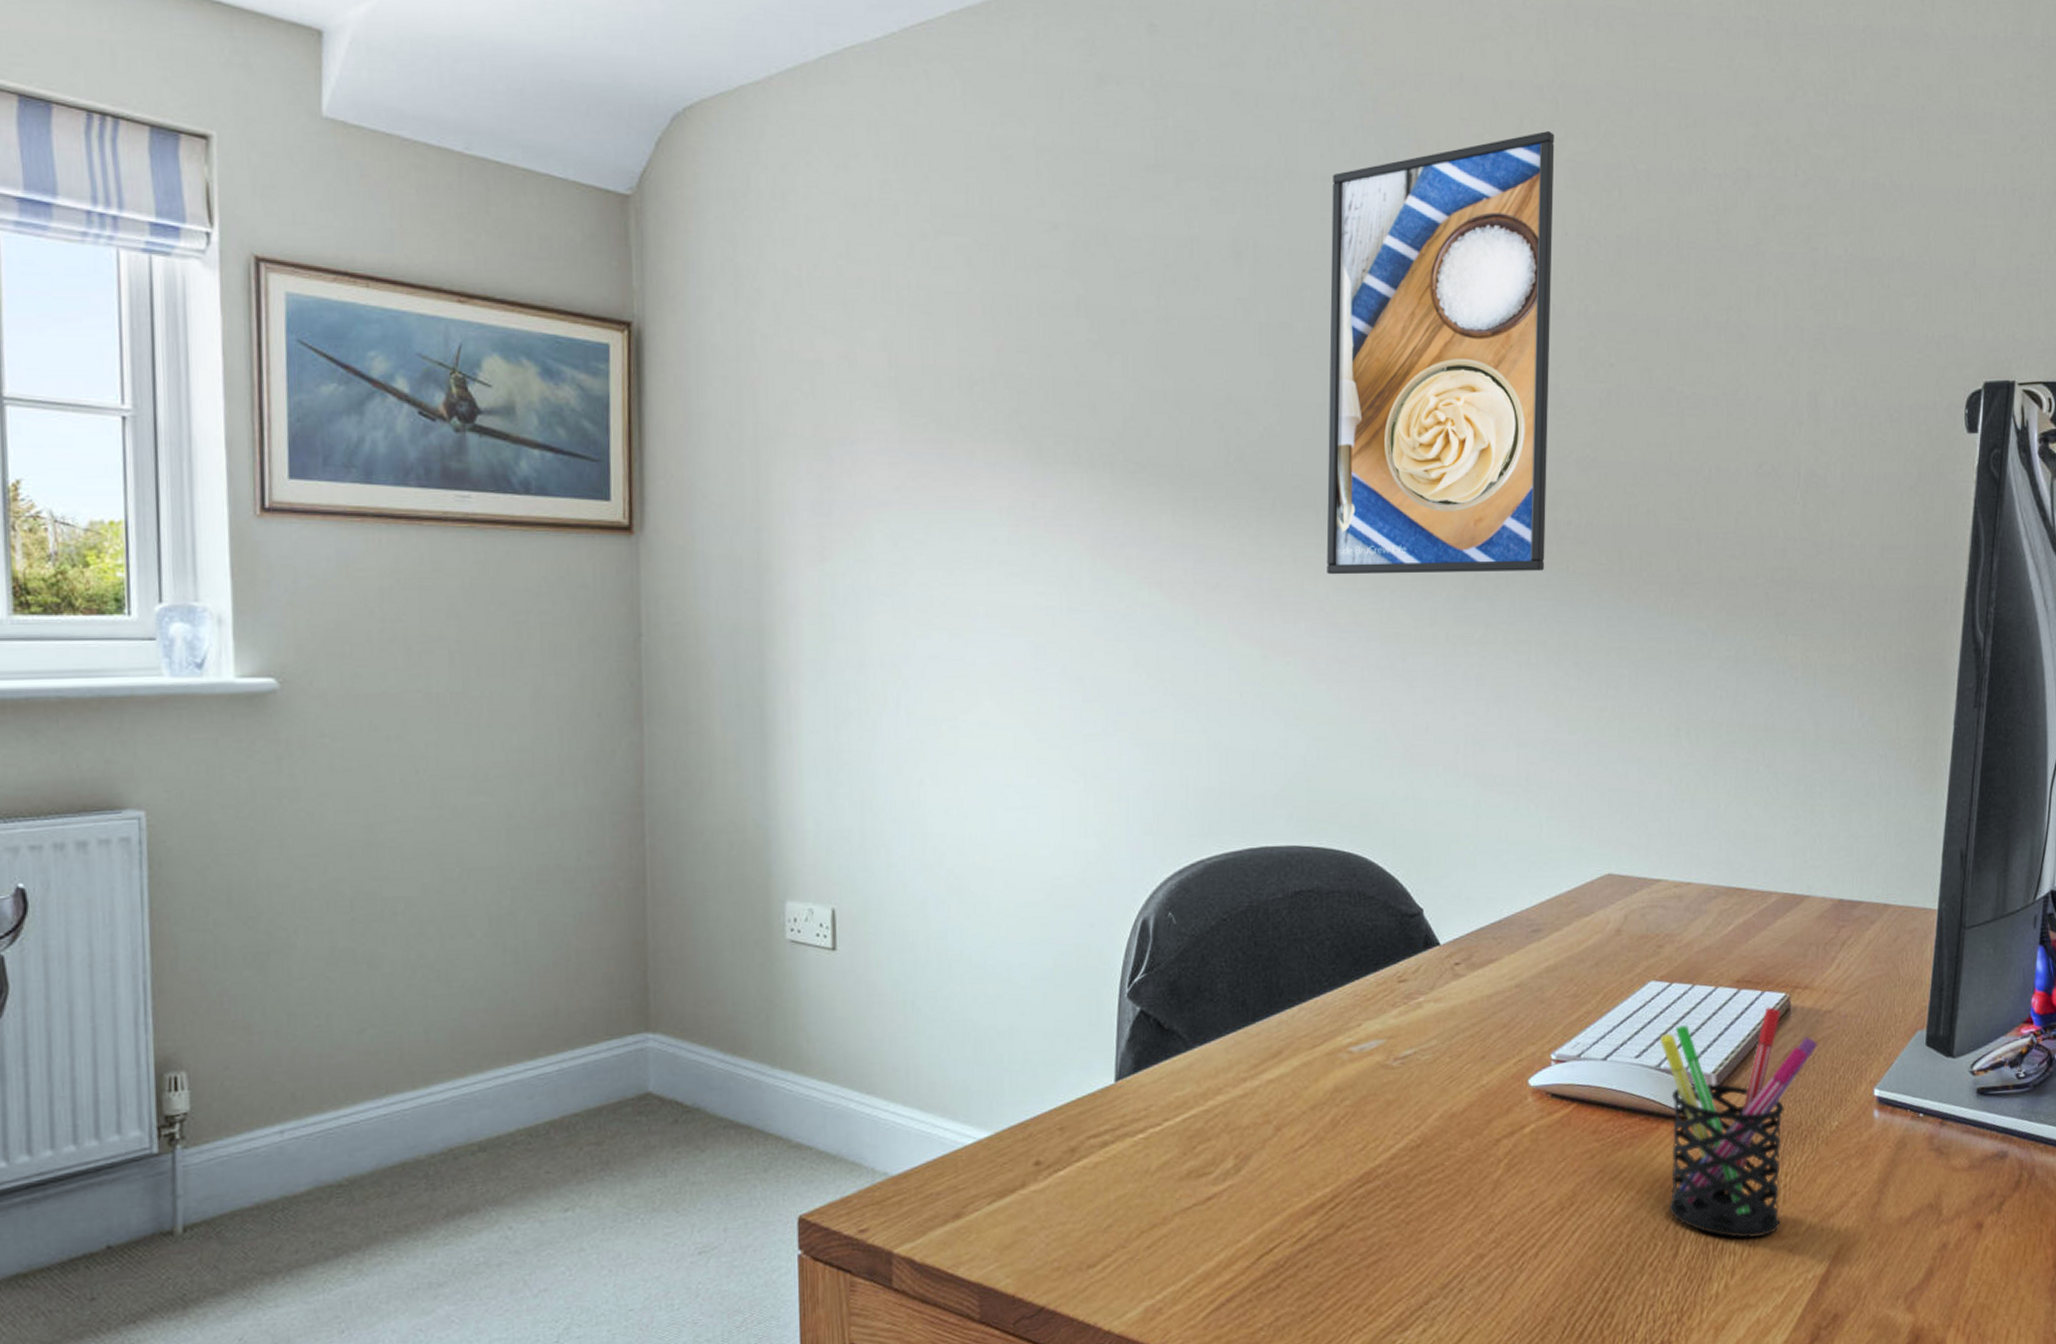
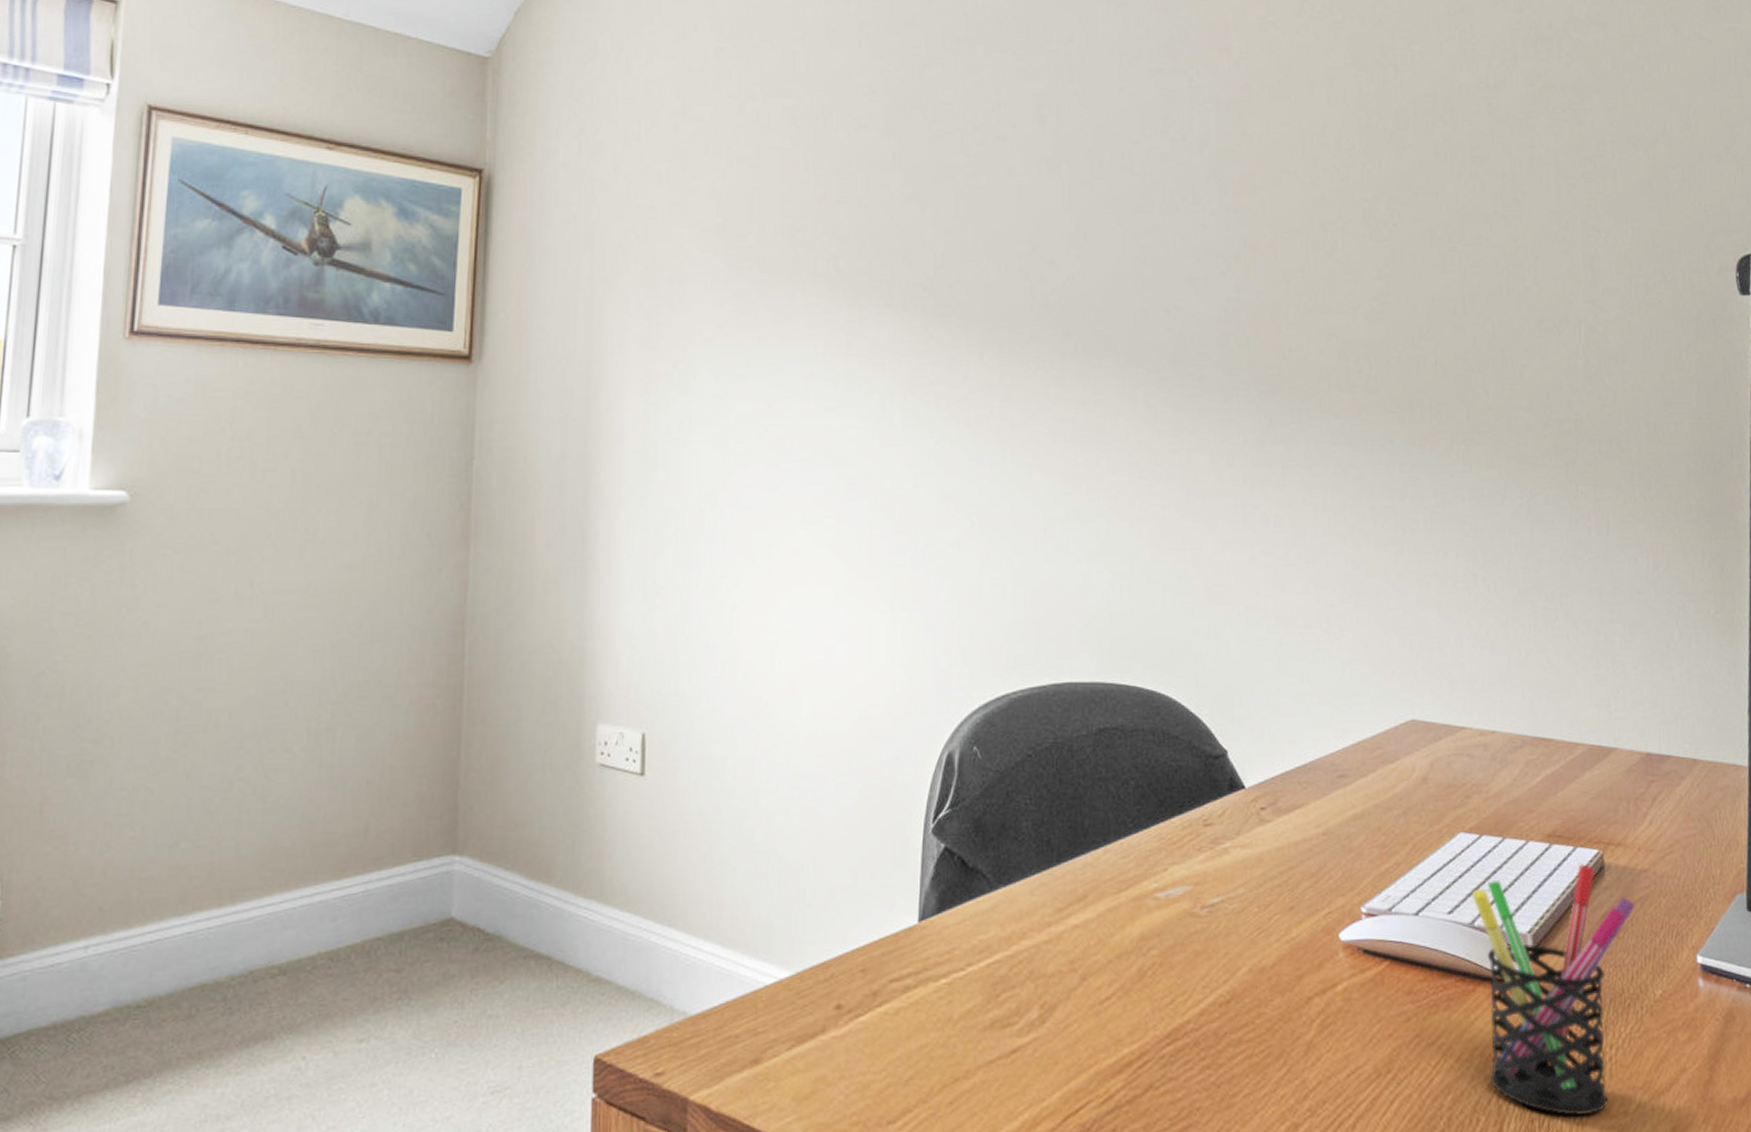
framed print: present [1326,131,1555,575] -> none [1127,14,1338,417]

